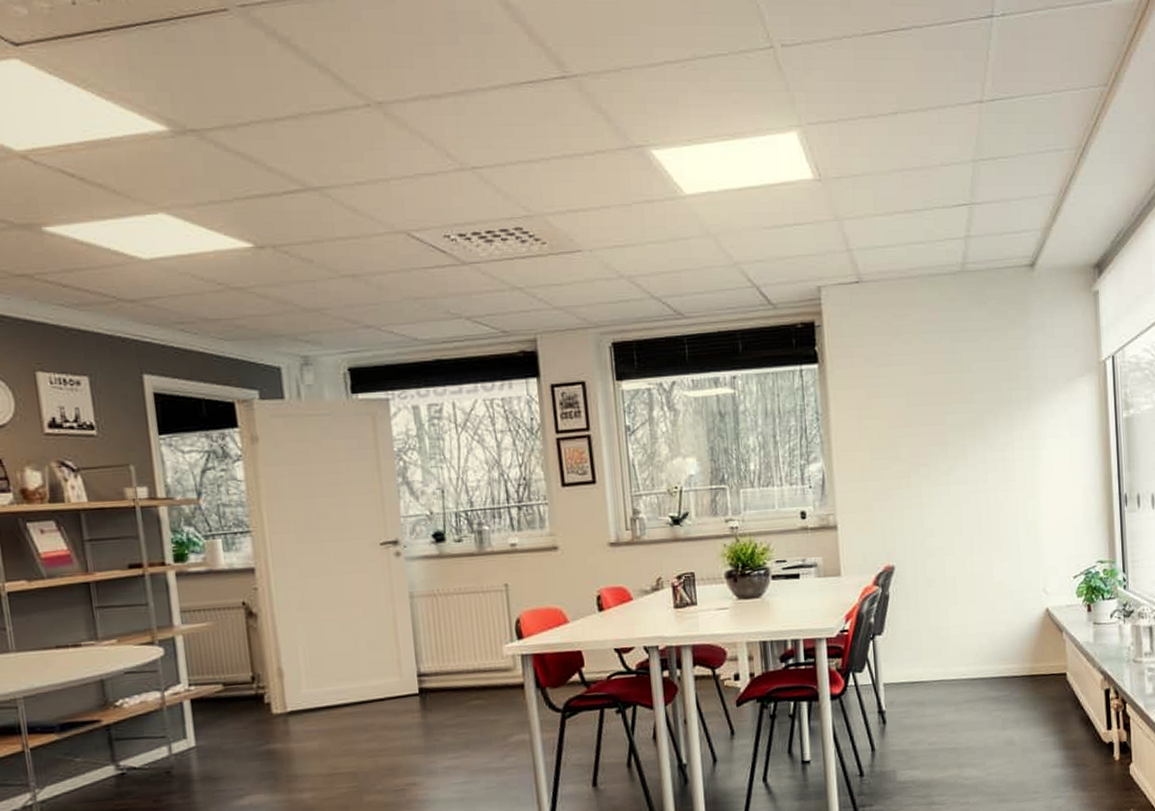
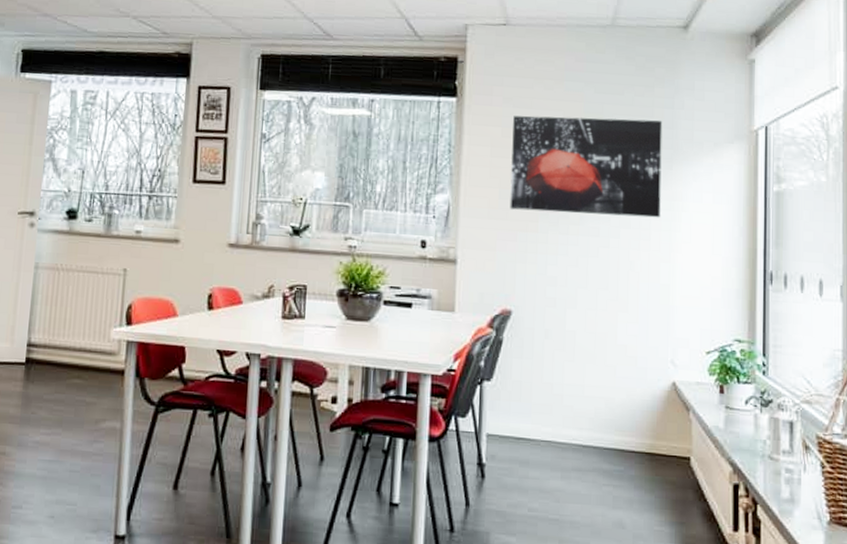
wall art: none [876,363,1023,469] -> present [510,115,663,218]

